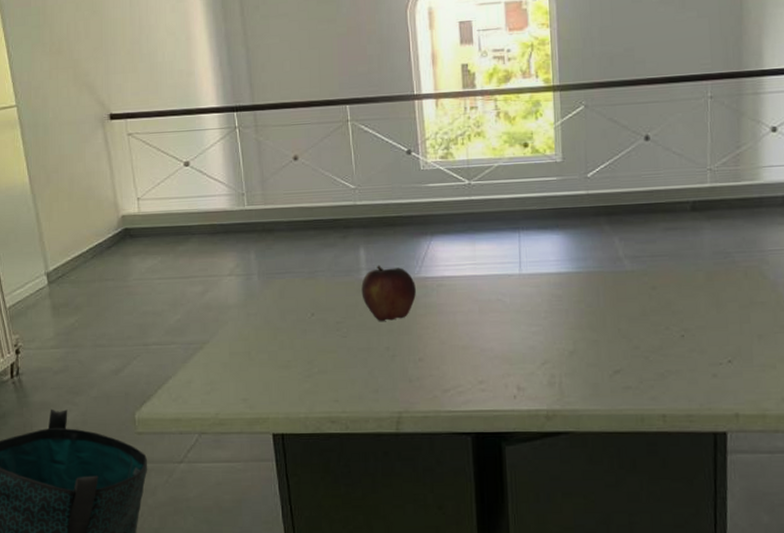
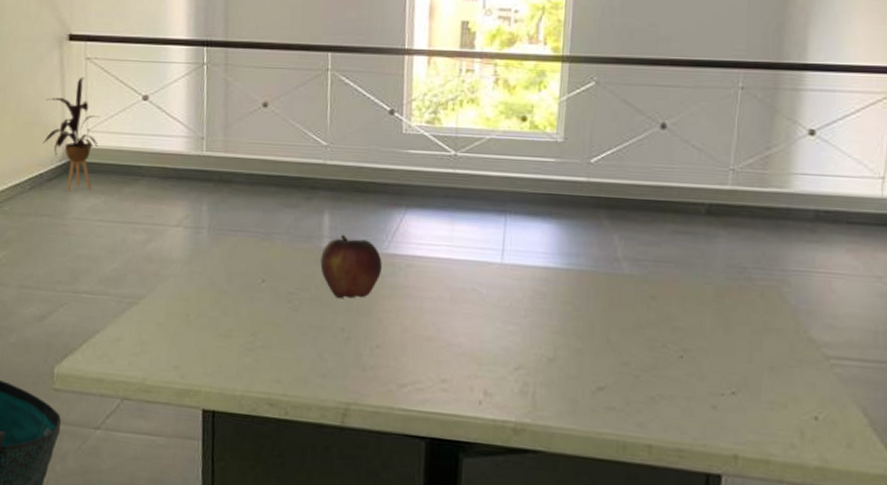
house plant: none [96,151,149,255] -> present [43,77,101,191]

